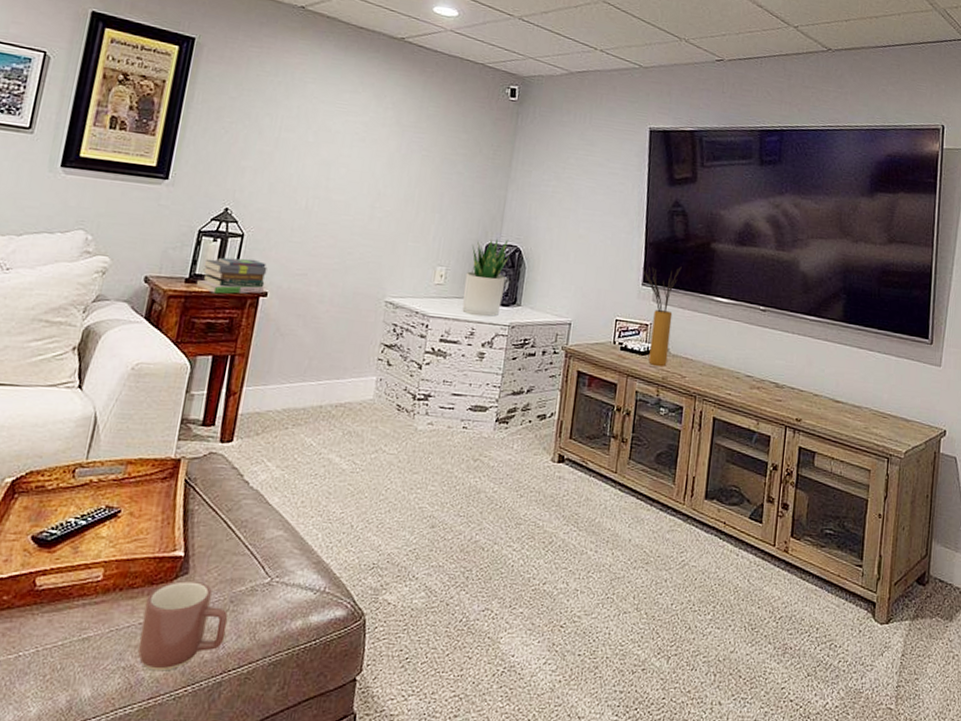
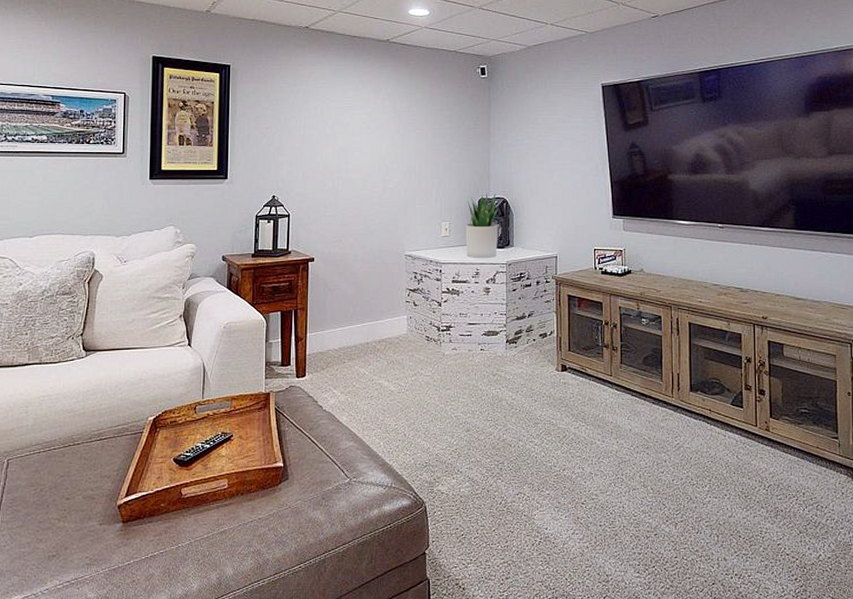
mug: present [138,580,228,671] -> none [261,484,323,553]
books: present [195,257,267,294] -> none [260,233,311,263]
vase: present [642,266,682,366] -> none [611,198,645,284]

